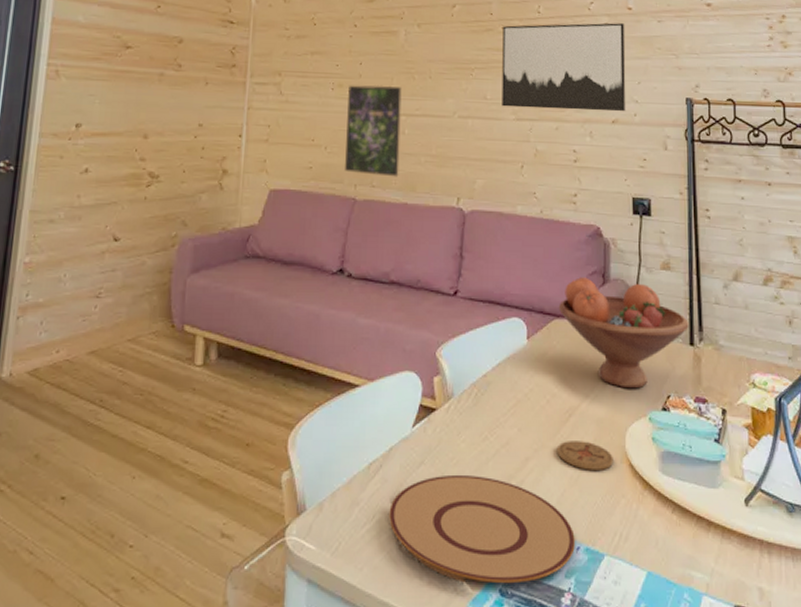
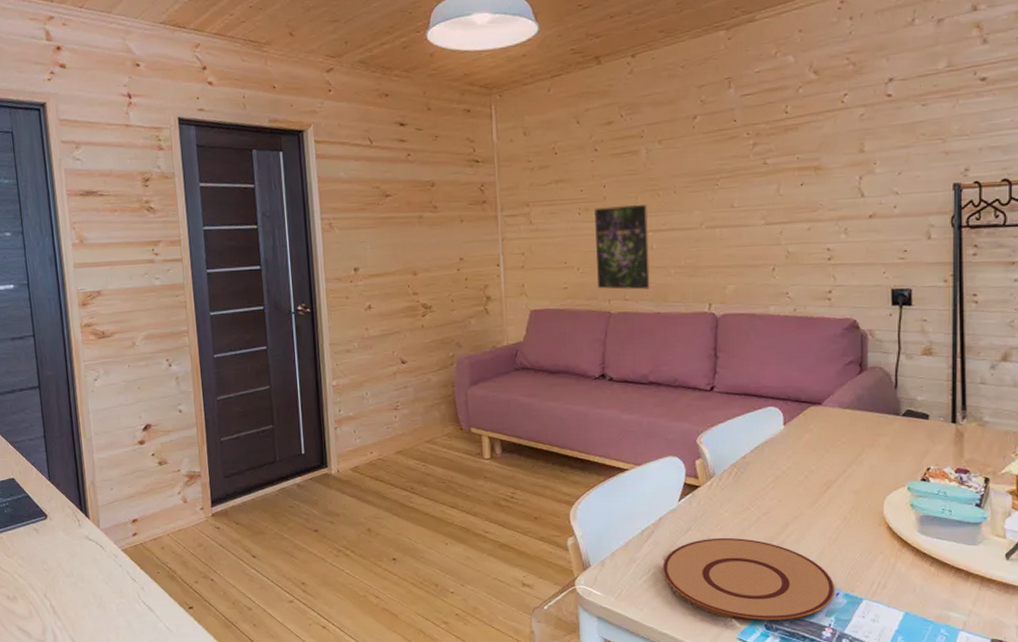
wall art: present [502,23,626,112] -> none [748,112,885,213]
coaster: present [556,441,613,470] -> none [815,508,871,532]
fruit bowl: present [558,277,689,389] -> none [814,367,951,464]

